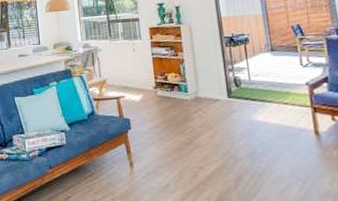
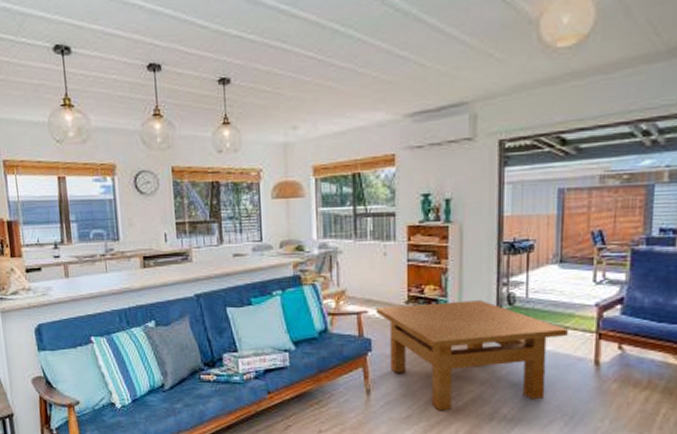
table: none [131,84,288,180] -> present [375,300,568,411]

